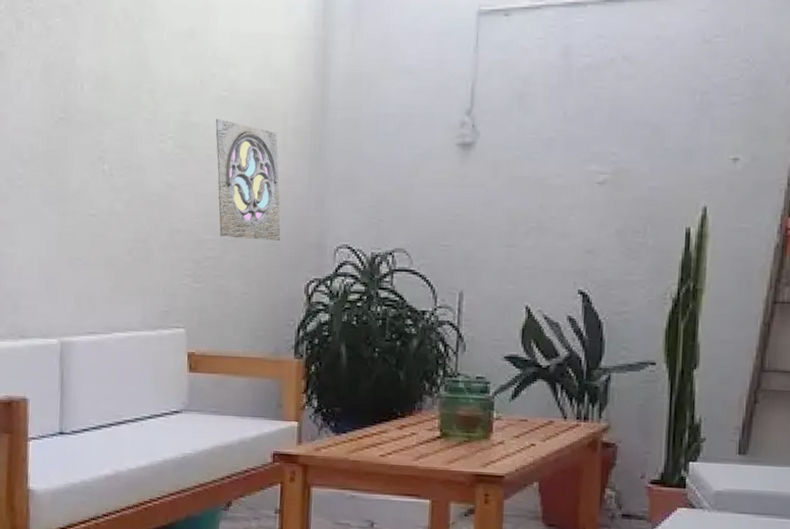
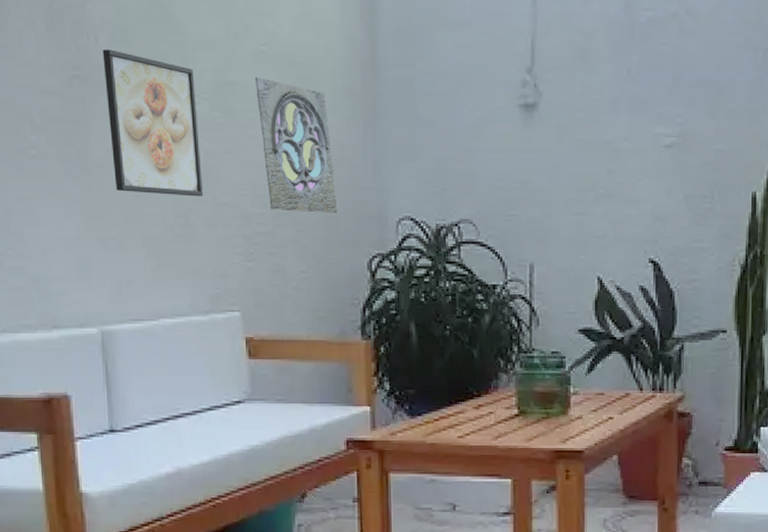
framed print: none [85,95,163,224] -> present [102,49,203,197]

